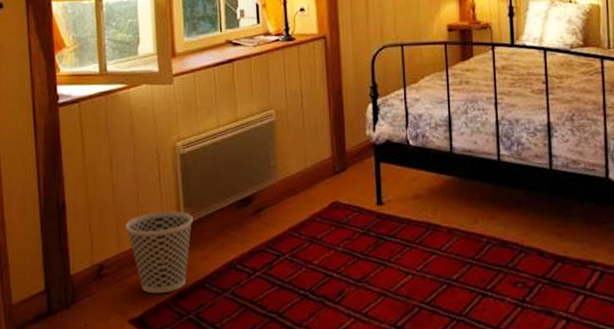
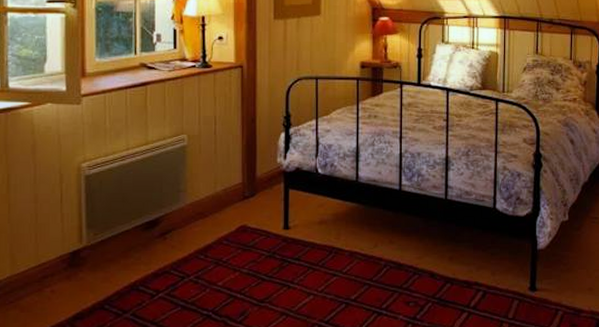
wastebasket: present [125,211,193,294] -> none [20,232,96,316]

